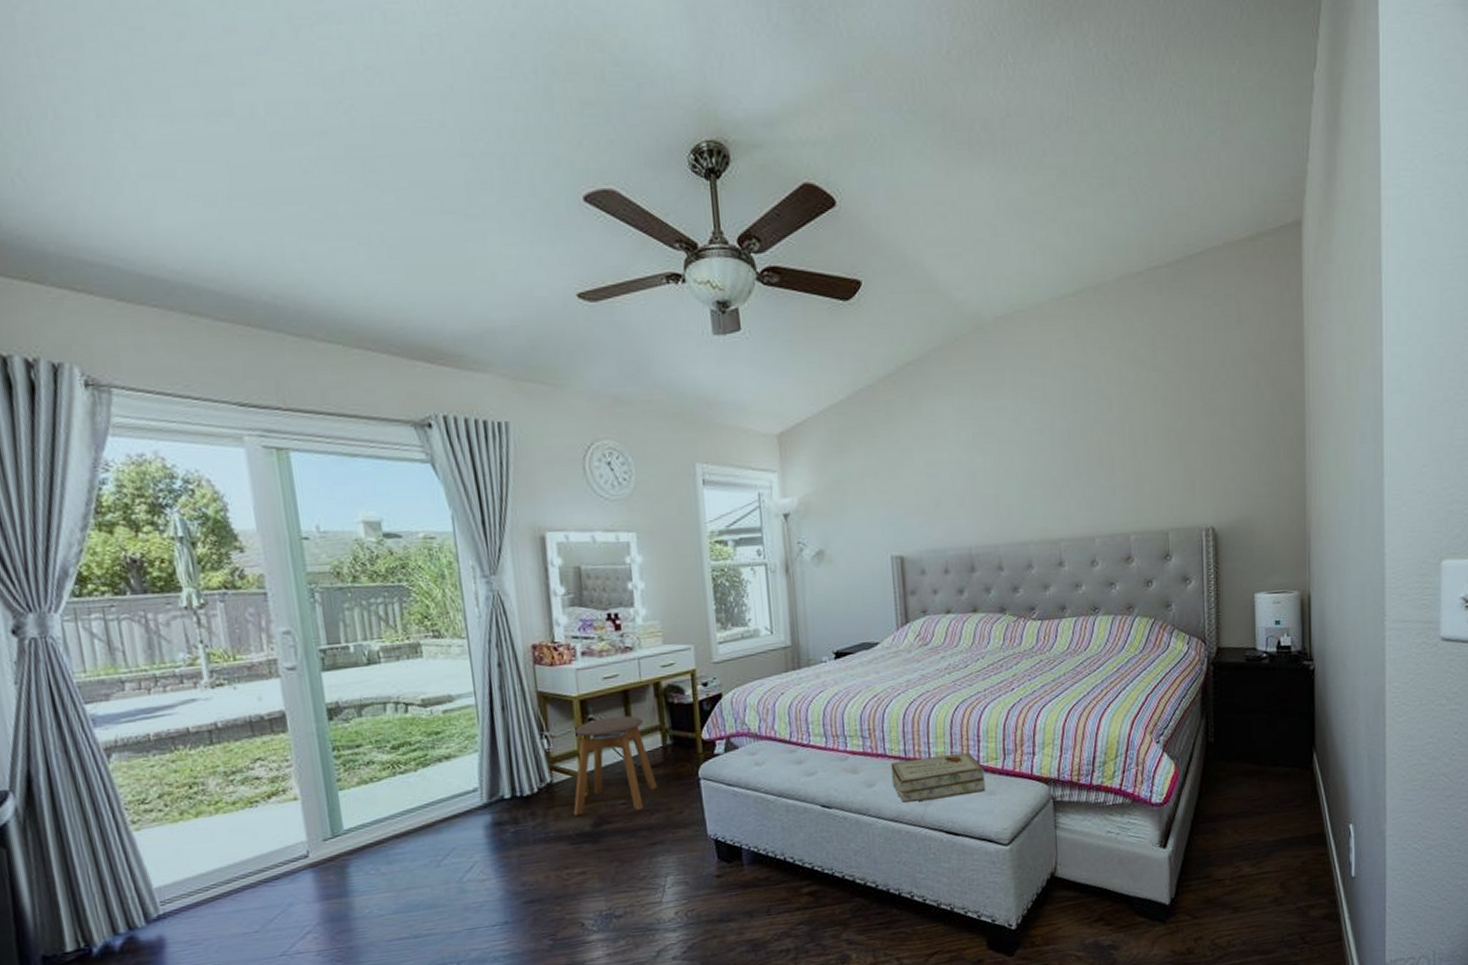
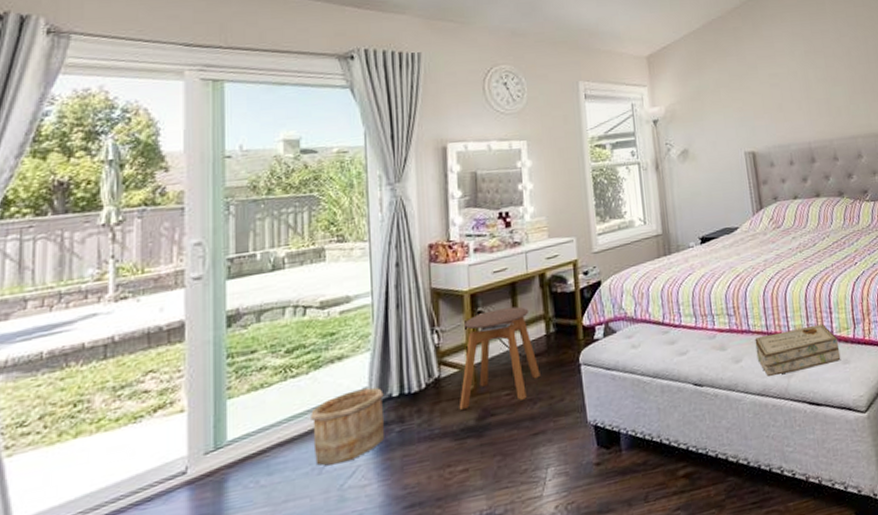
wooden bucket: none [423,788,499,859] -> present [311,387,385,466]

